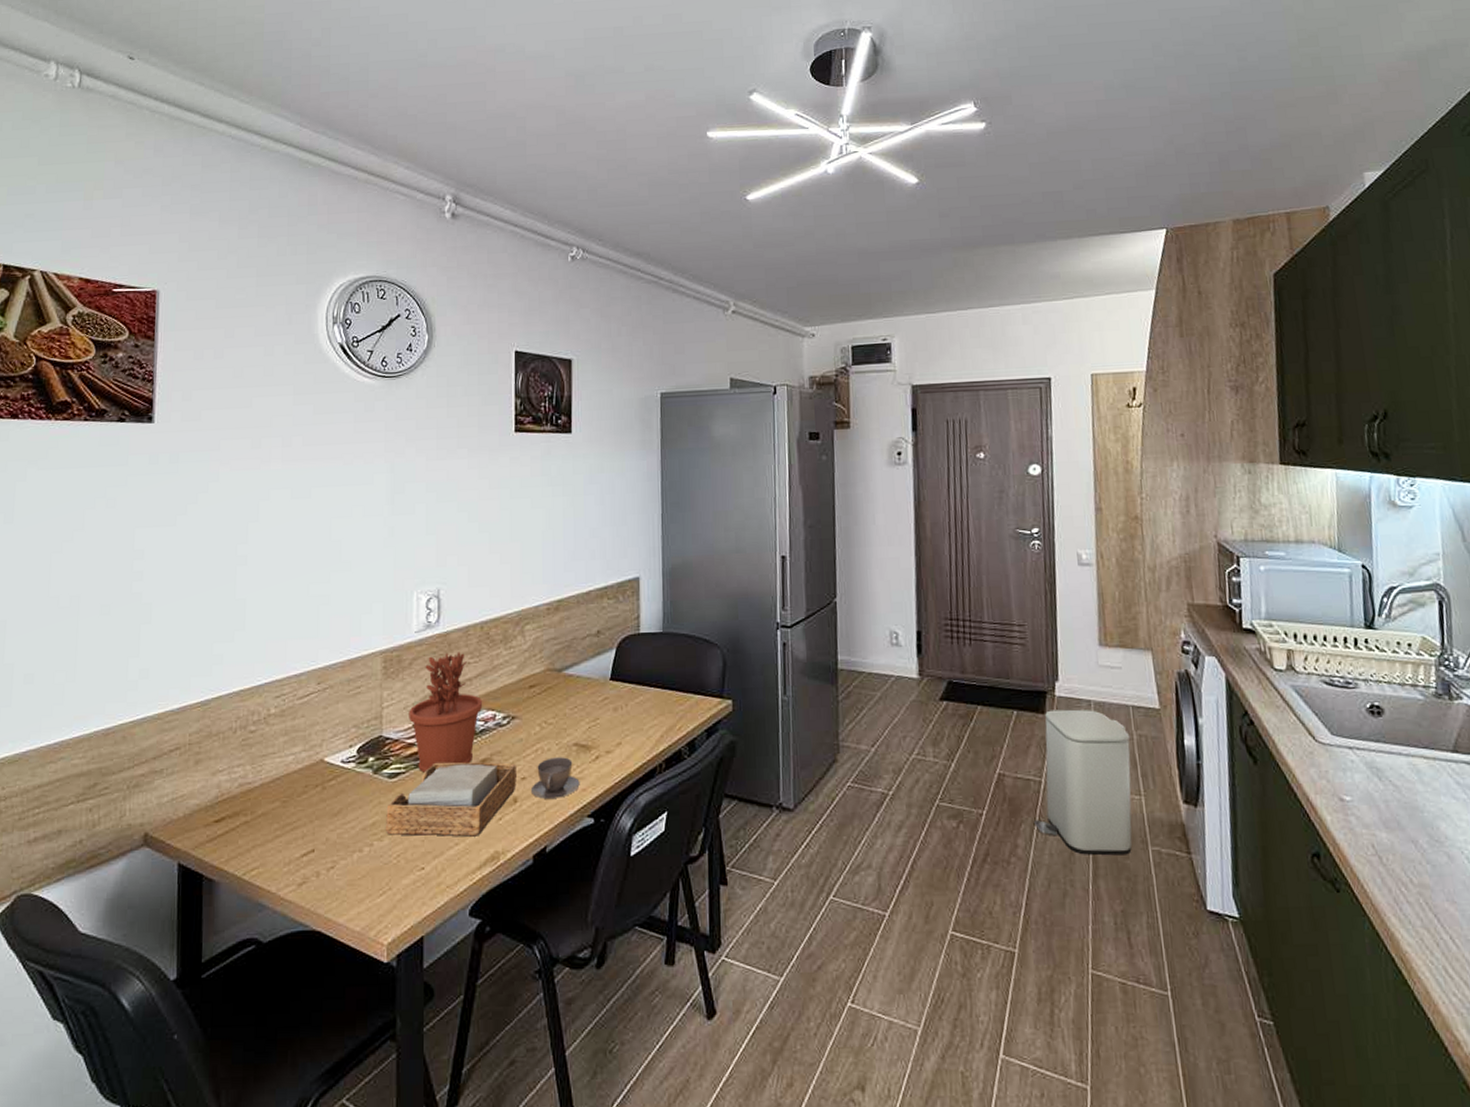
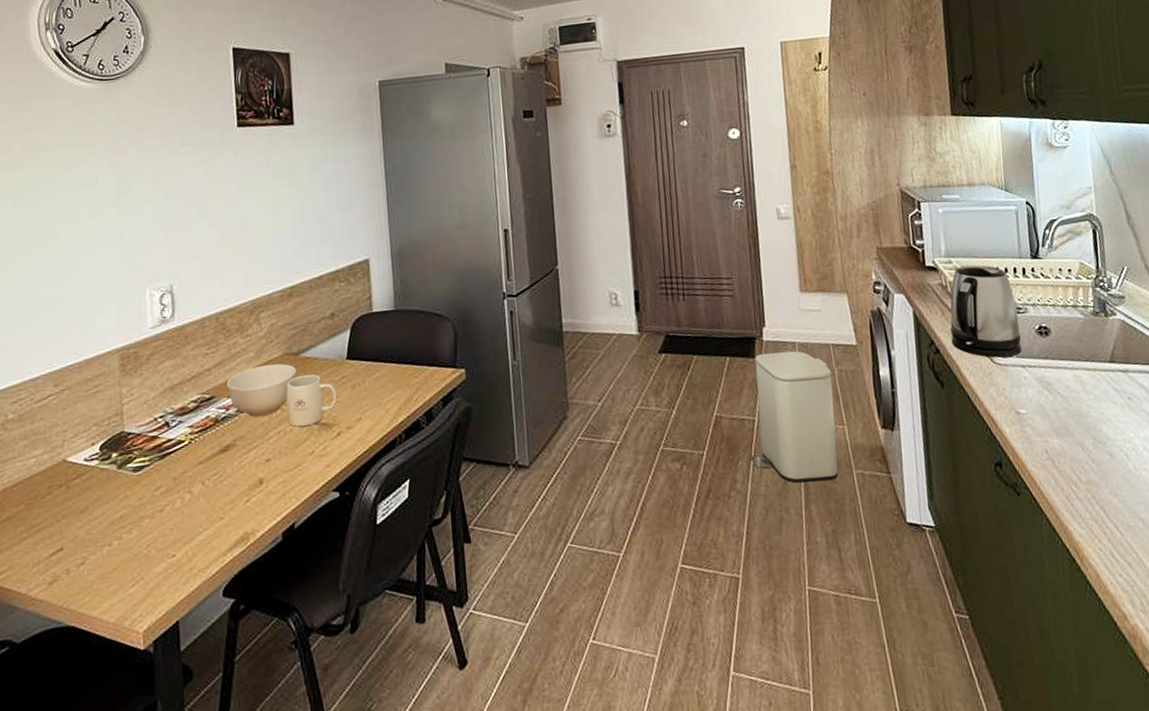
napkin holder: present [385,762,516,837] -> none [133,446,261,527]
flower pot: present [409,652,483,773] -> none [149,344,223,464]
bowl: none [487,678,559,733] -> present [226,363,297,417]
teacup: present [530,757,580,799] -> none [275,436,324,478]
mug: none [546,692,598,747] -> present [286,374,337,427]
kettle: none [1267,630,1350,737] -> present [950,264,1023,359]

